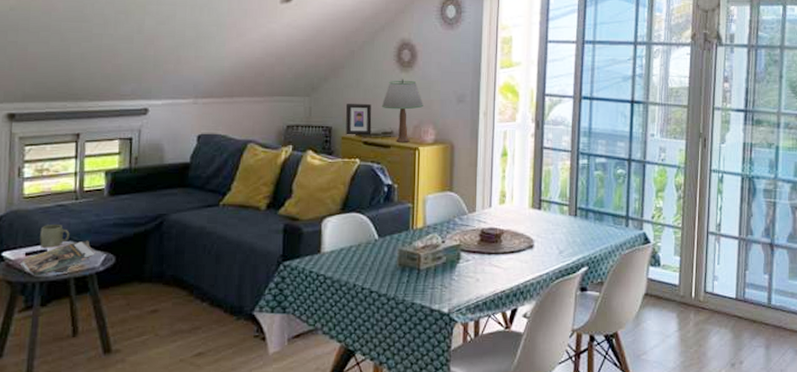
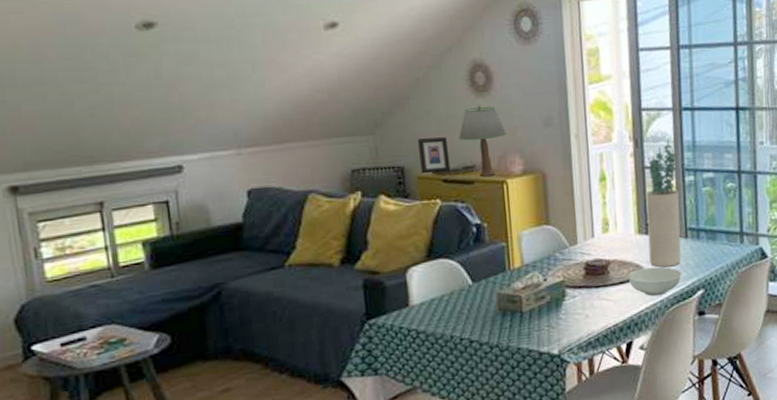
magazine: present [19,240,97,276] -> none [55,321,147,369]
mug: present [40,223,70,248] -> none [74,306,111,336]
bowl: none [518,241,569,267] -> present [627,266,683,296]
vase: none [540,123,573,242] -> present [646,139,681,268]

